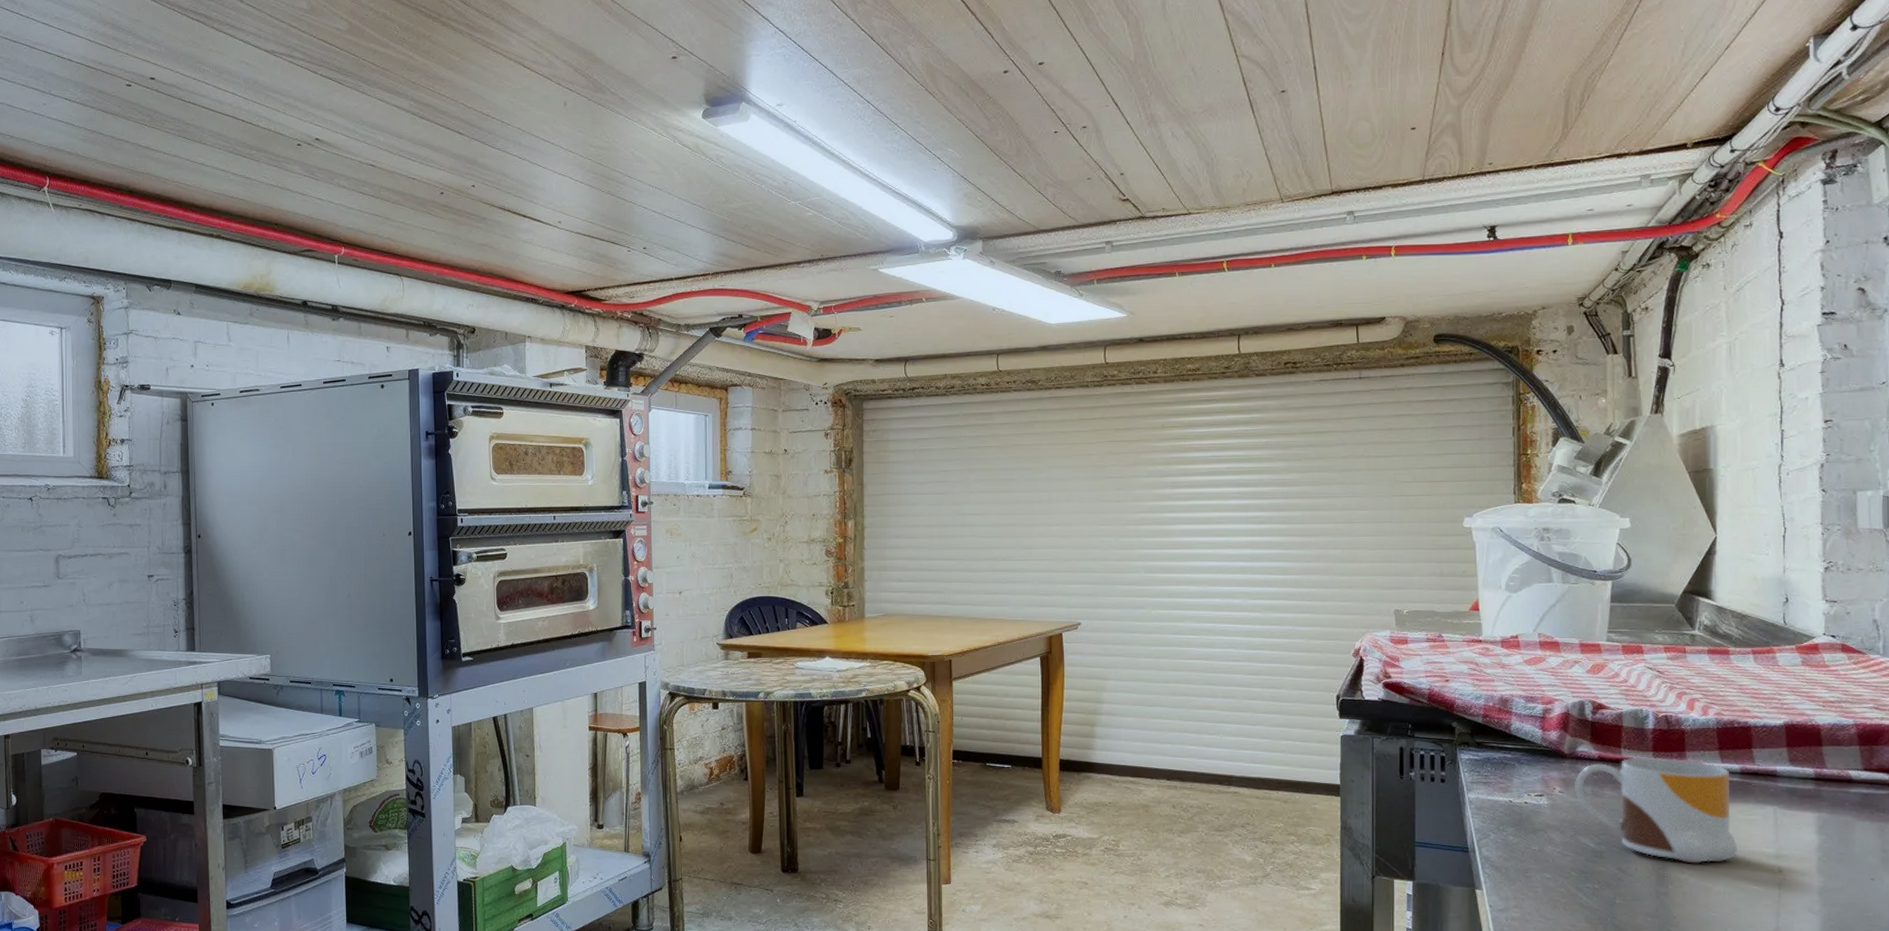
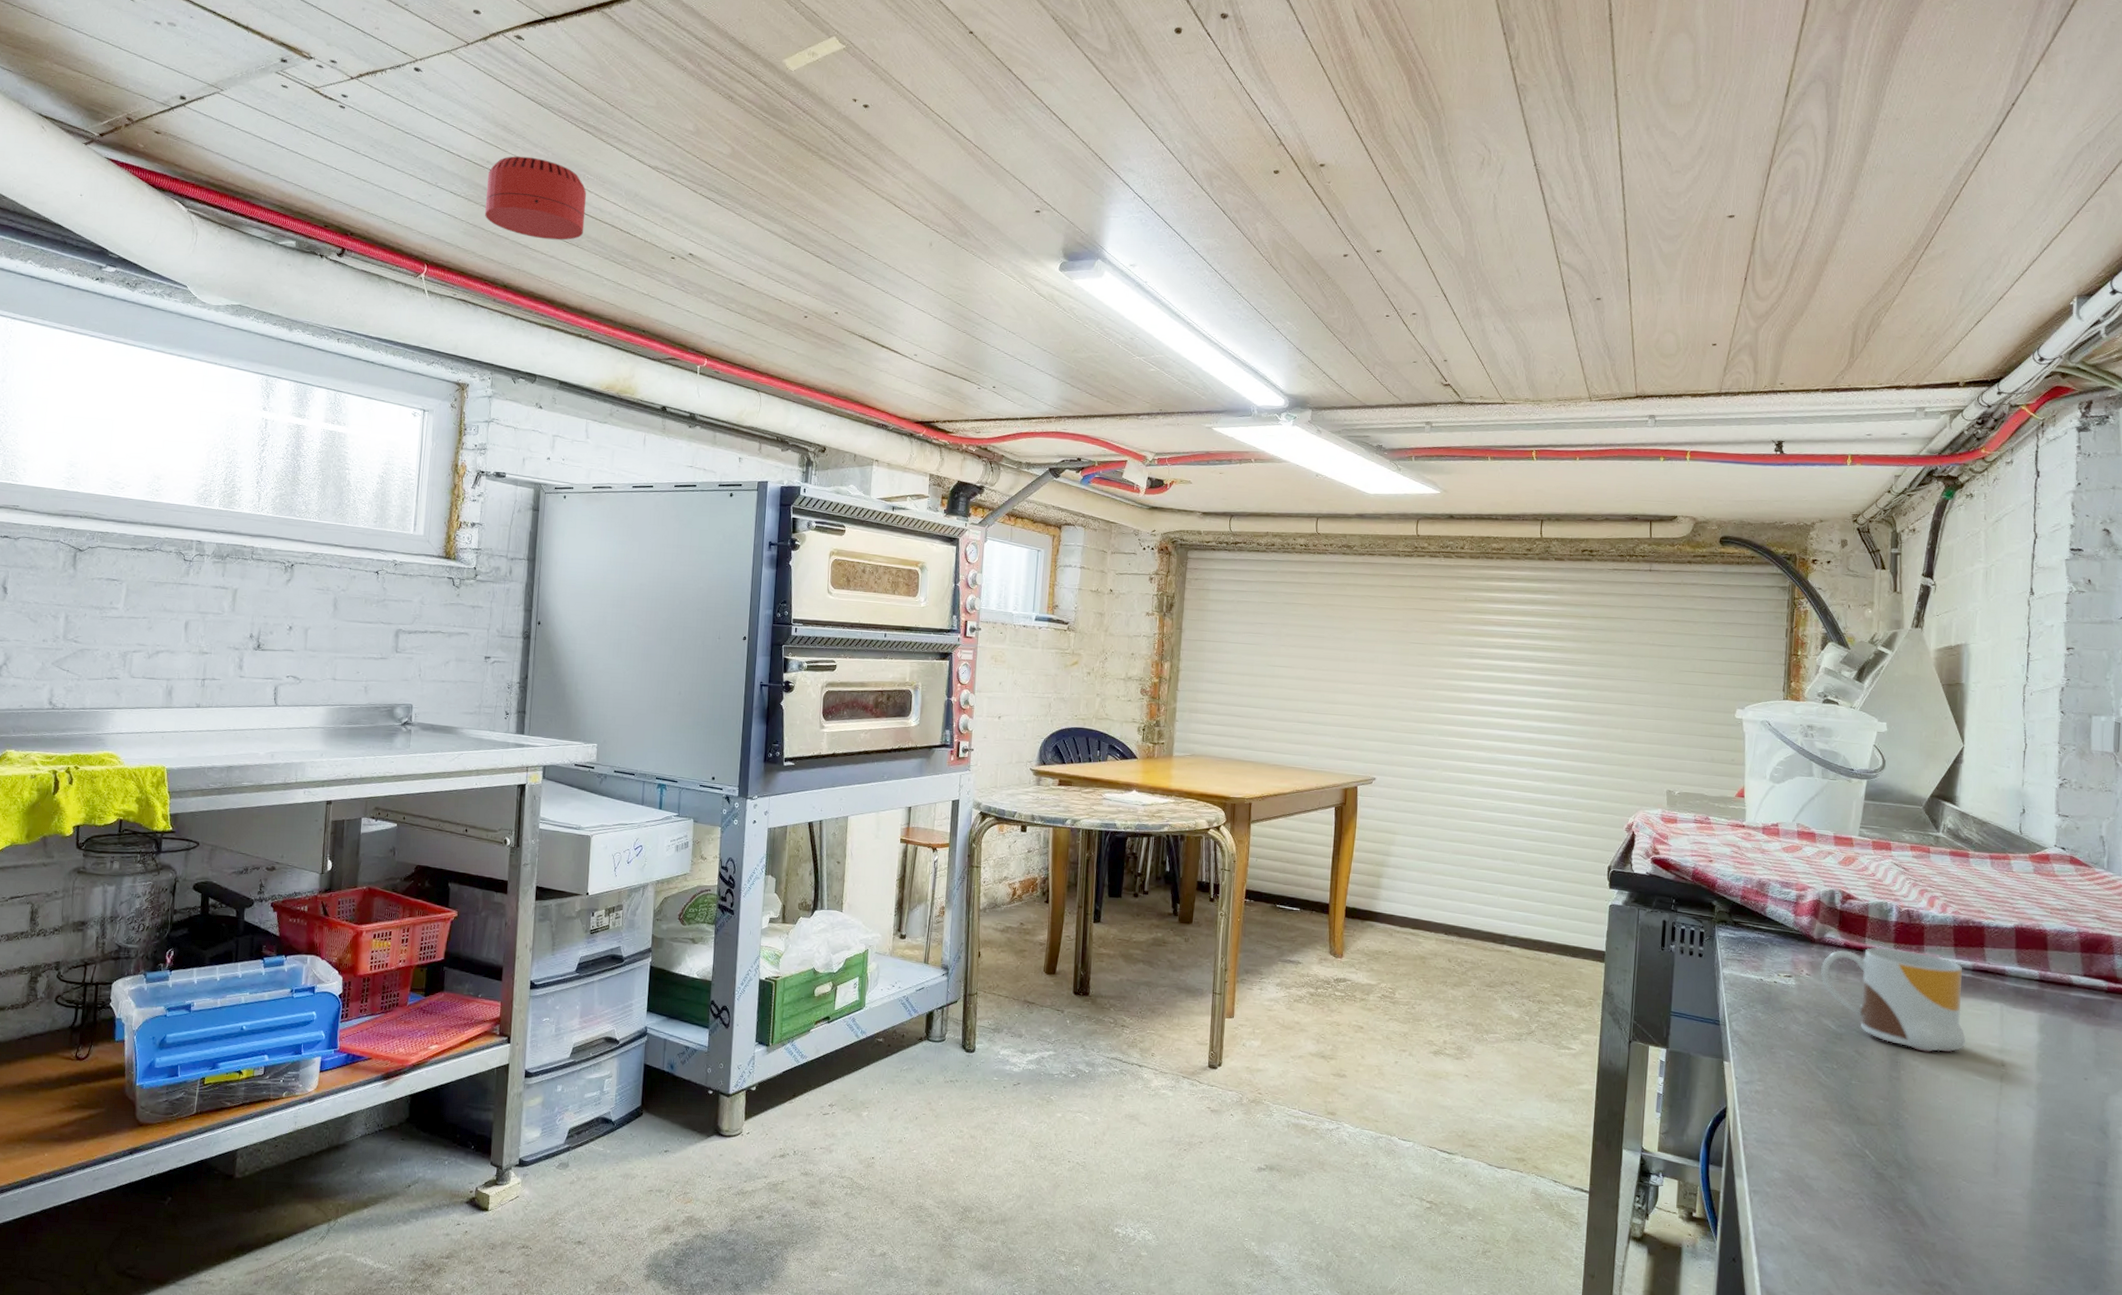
smoke detector: none [101,53,205,139] -> present [485,156,587,240]

